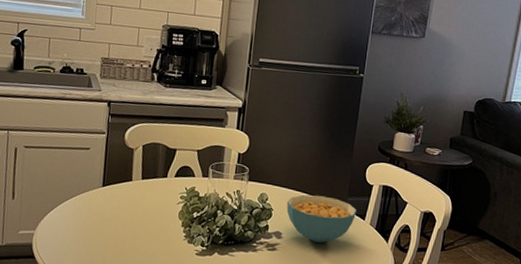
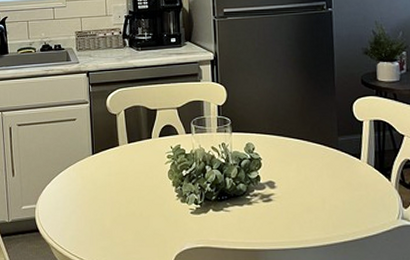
cereal bowl: present [286,194,357,243] -> none [275,138,351,188]

